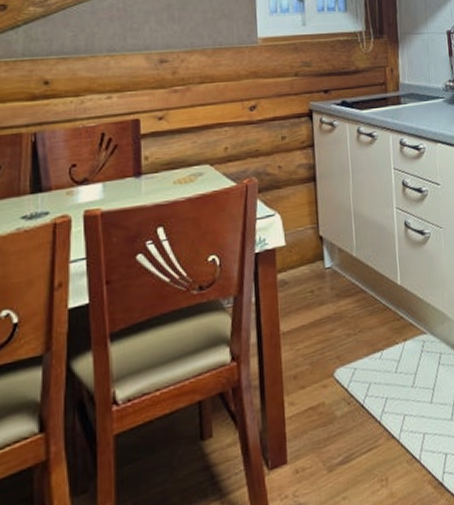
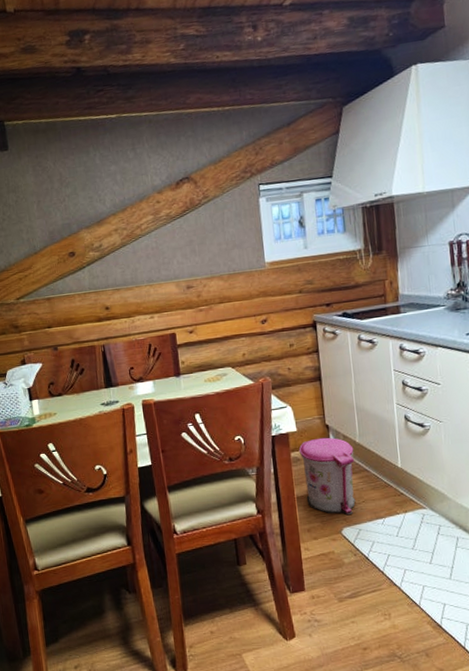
trash can: none [286,251,351,352] -> present [298,437,356,516]

